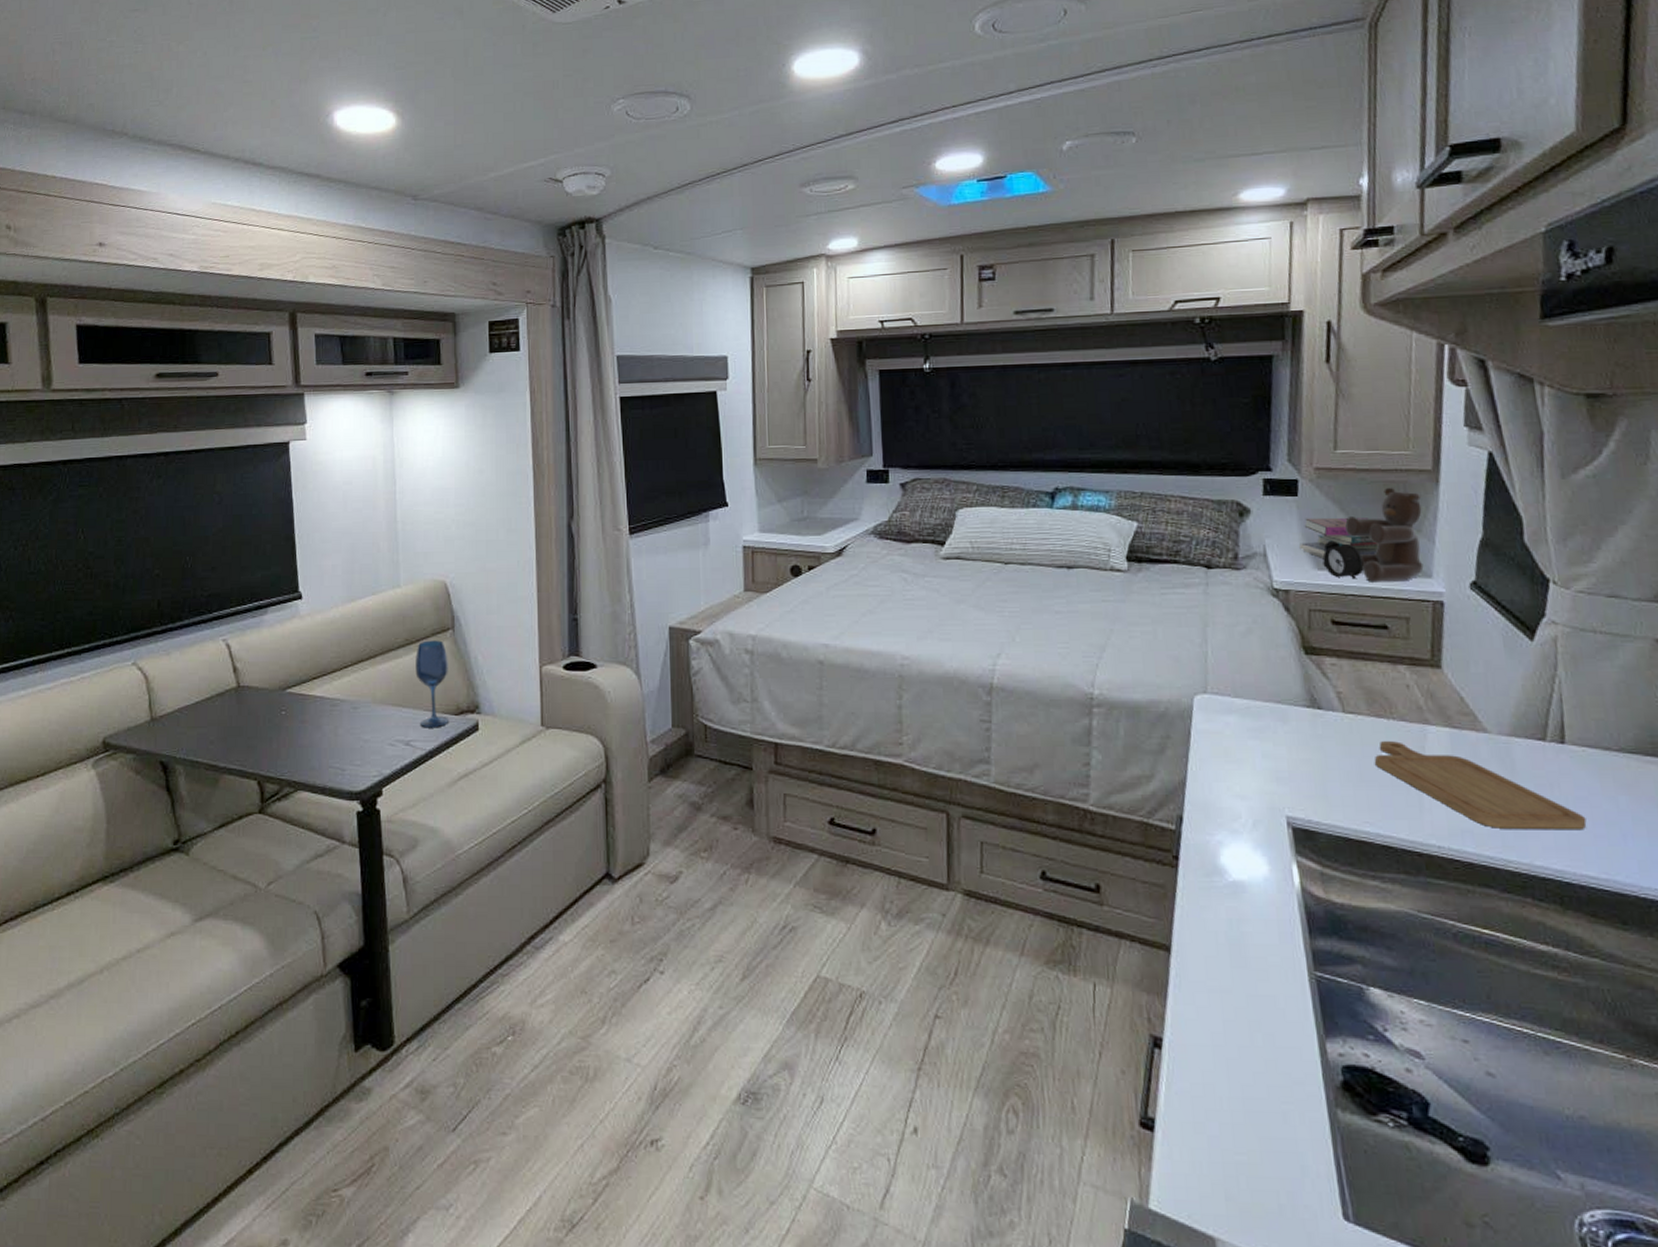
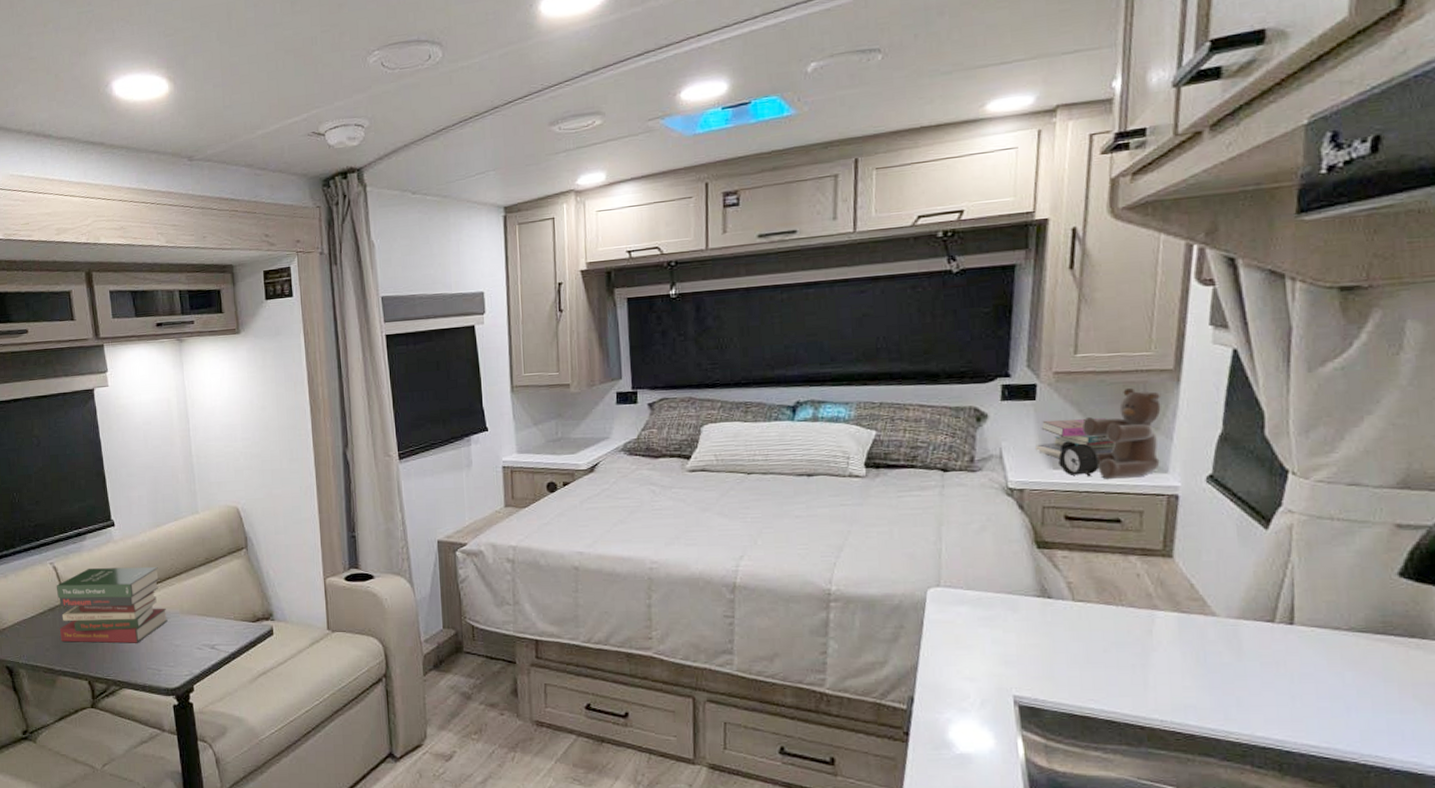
books: none [227,647,357,737] -> present [56,566,168,644]
wineglass: present [415,640,448,728] -> none [215,558,247,634]
chopping board: present [1374,741,1587,829] -> none [1101,626,1311,703]

